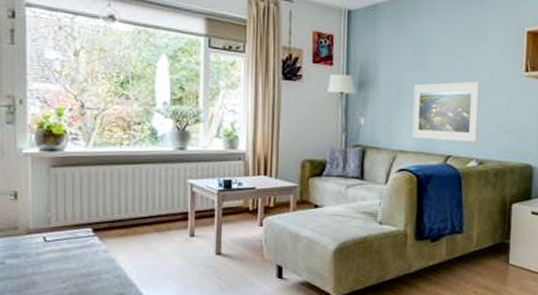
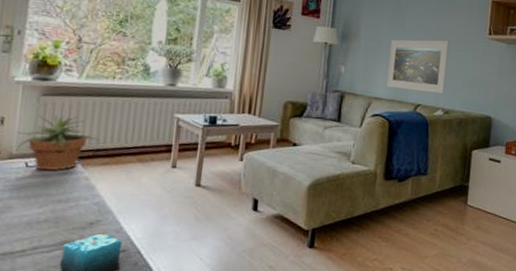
potted plant: none [32,186,113,245] -> present [16,114,99,171]

